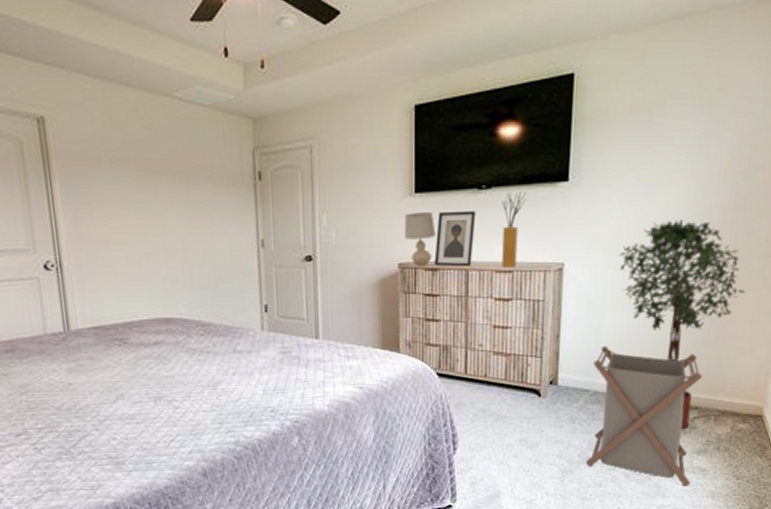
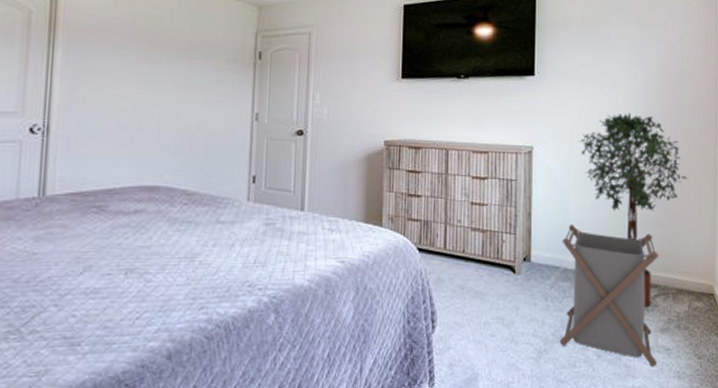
table lamp: present [404,213,436,268] -> none [390,96,420,146]
picture frame: present [434,211,476,267] -> none [417,96,455,147]
vase: present [502,191,527,268] -> none [478,82,499,149]

